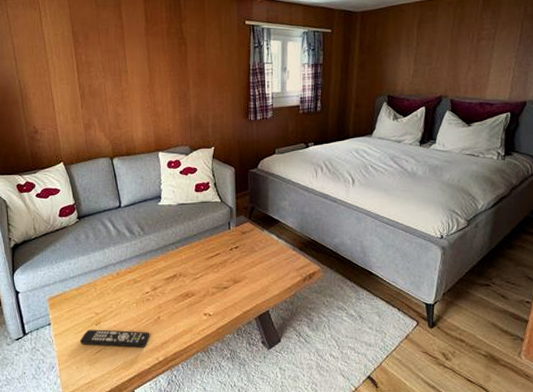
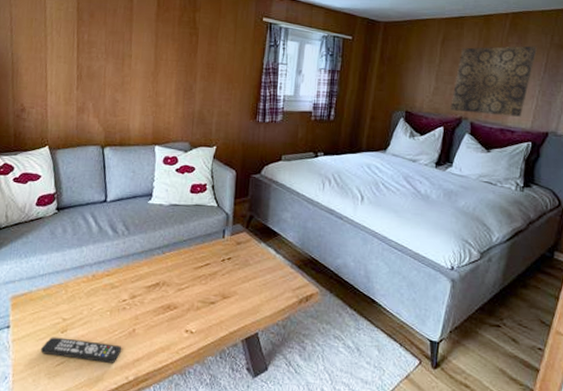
wall art: none [430,19,512,91] -> present [450,45,538,117]

